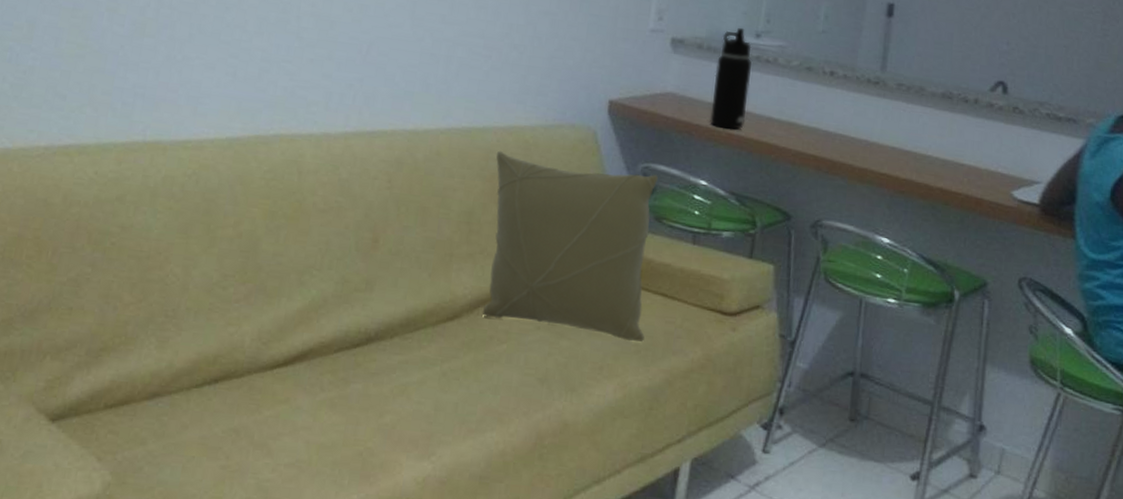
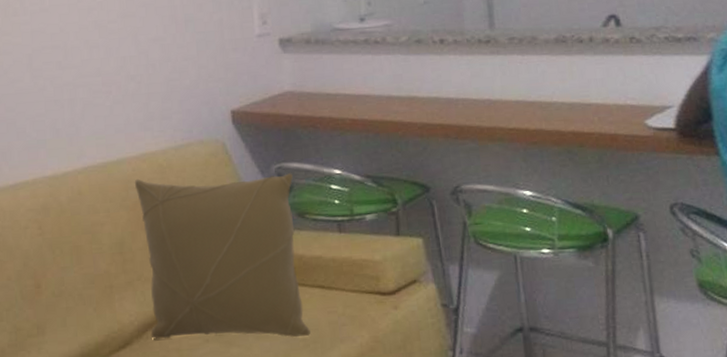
water bottle: present [710,27,752,130] -> none [327,15,366,116]

